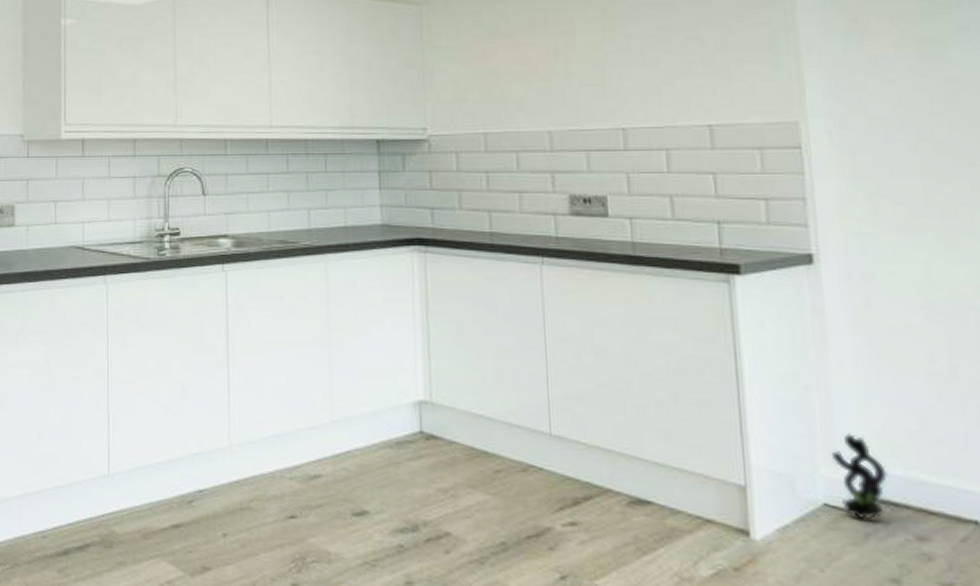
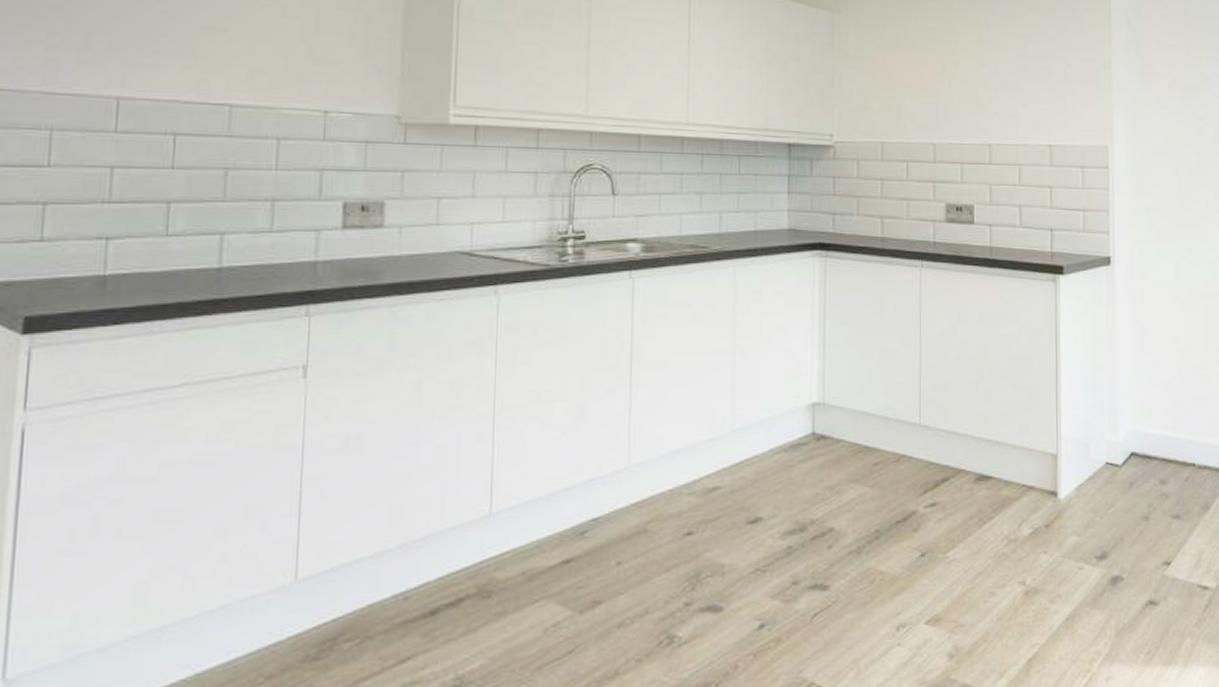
decorative plant: present [832,433,887,520] -> none [1113,403,1146,472]

